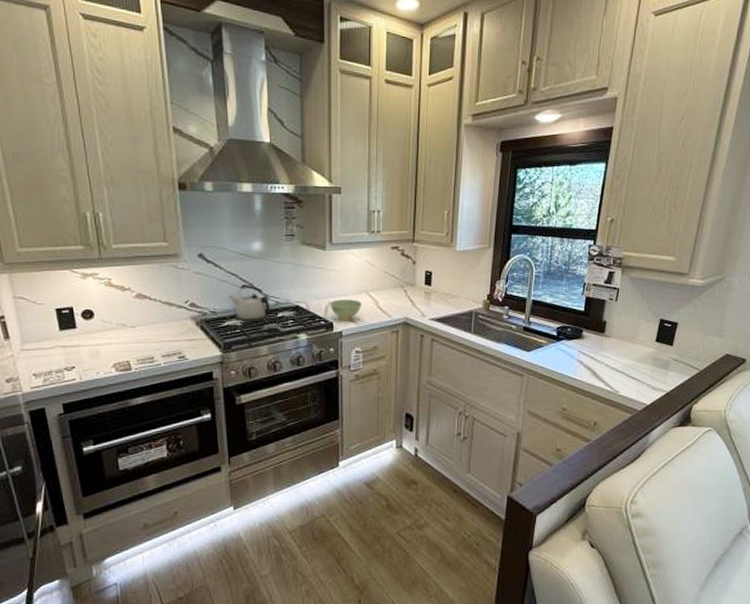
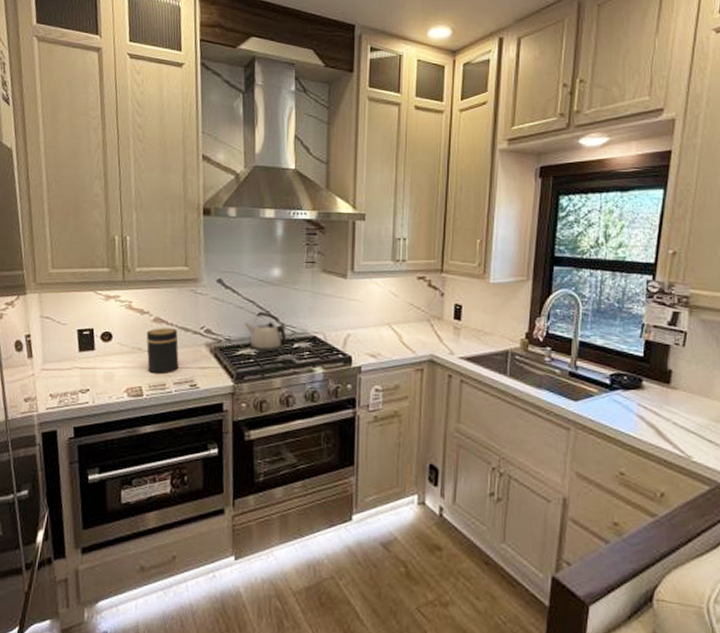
cylinder: none [129,304,166,349] -> present [146,328,179,375]
bowl: present [329,299,362,321] -> none [349,332,383,356]

